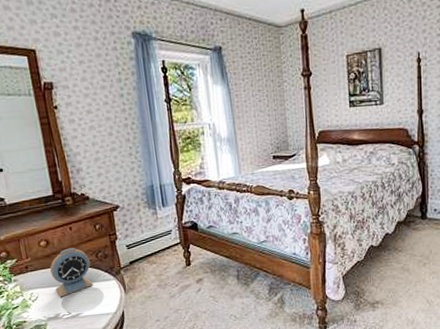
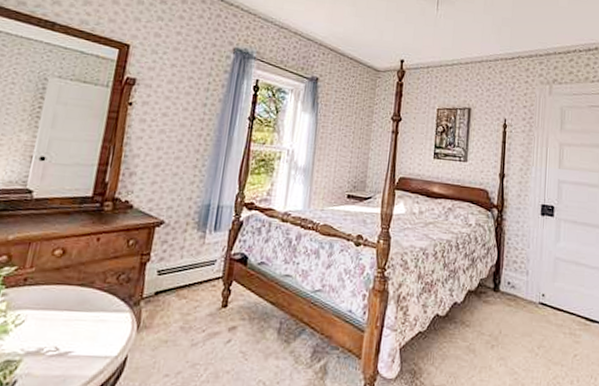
alarm clock: present [49,247,94,297] -> none [50,263,108,326]

